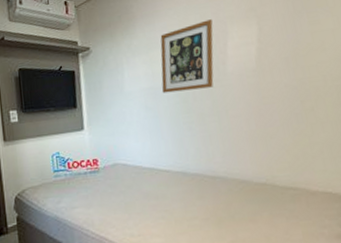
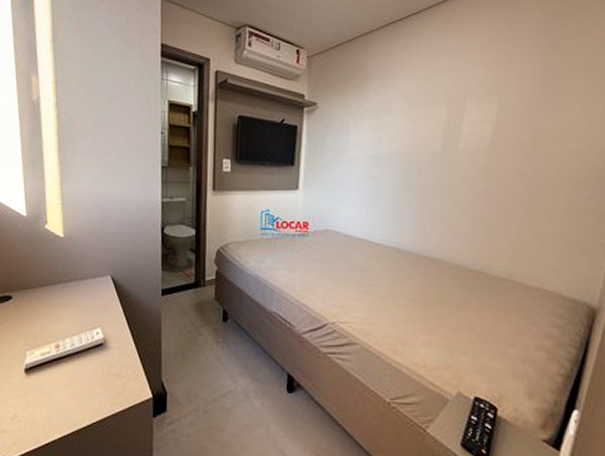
wall art: present [160,19,214,94] -> none [386,90,451,163]

